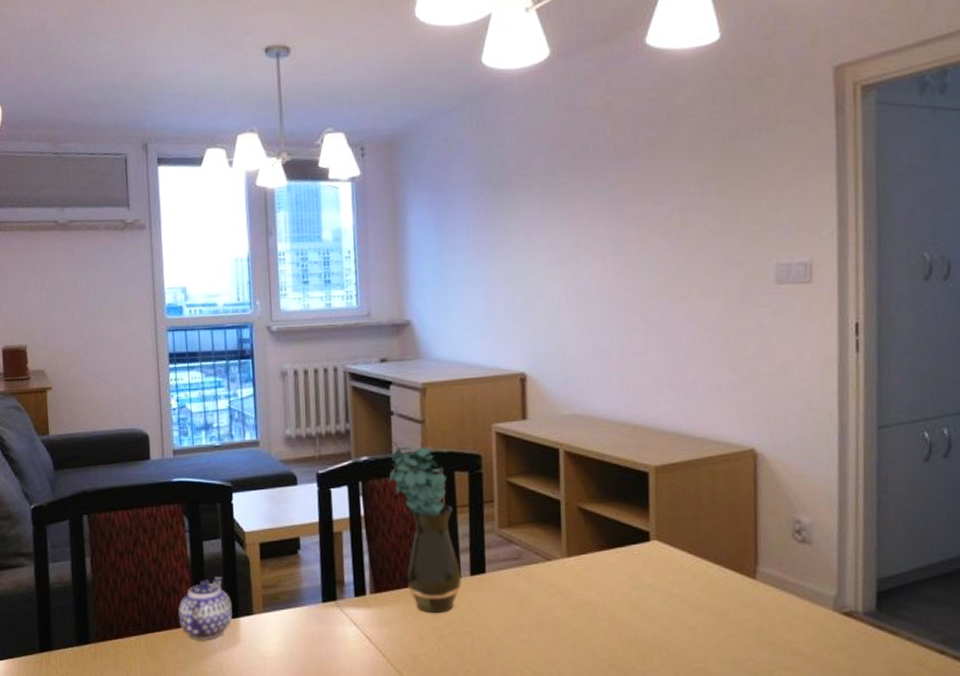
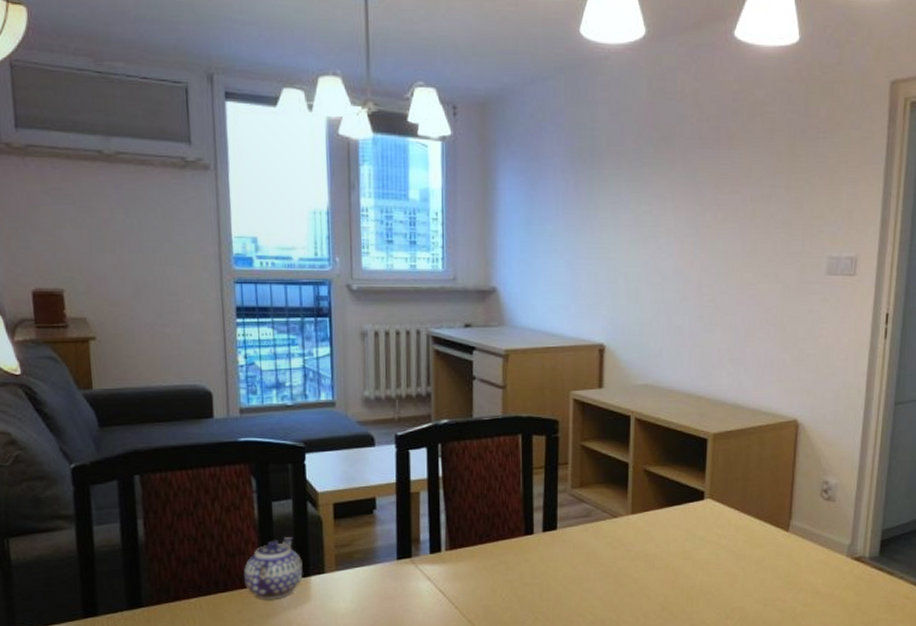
vase: present [389,441,462,613] -> none [469,405,534,567]

